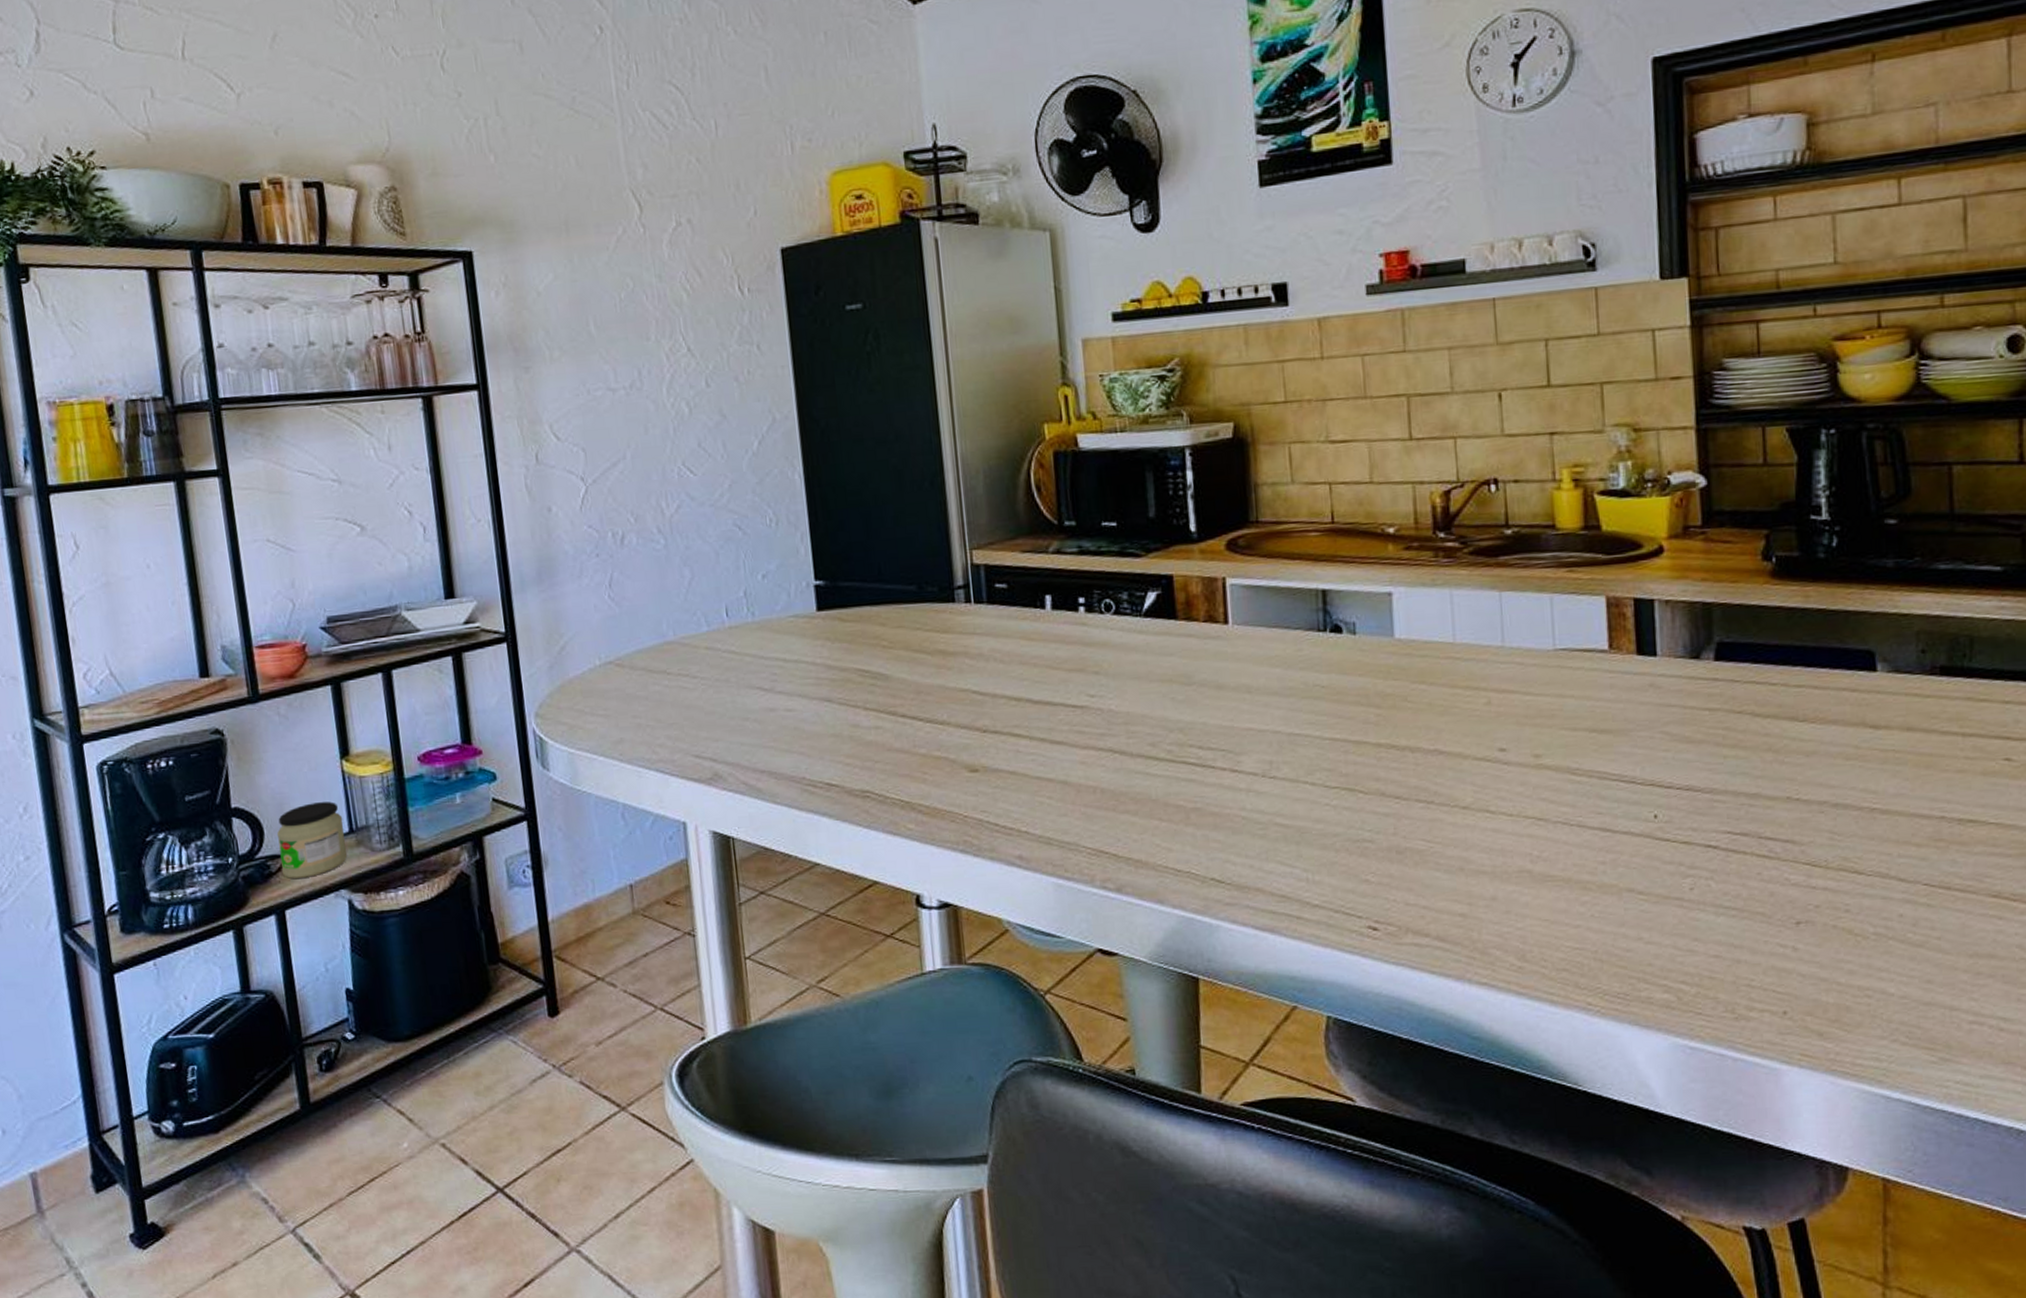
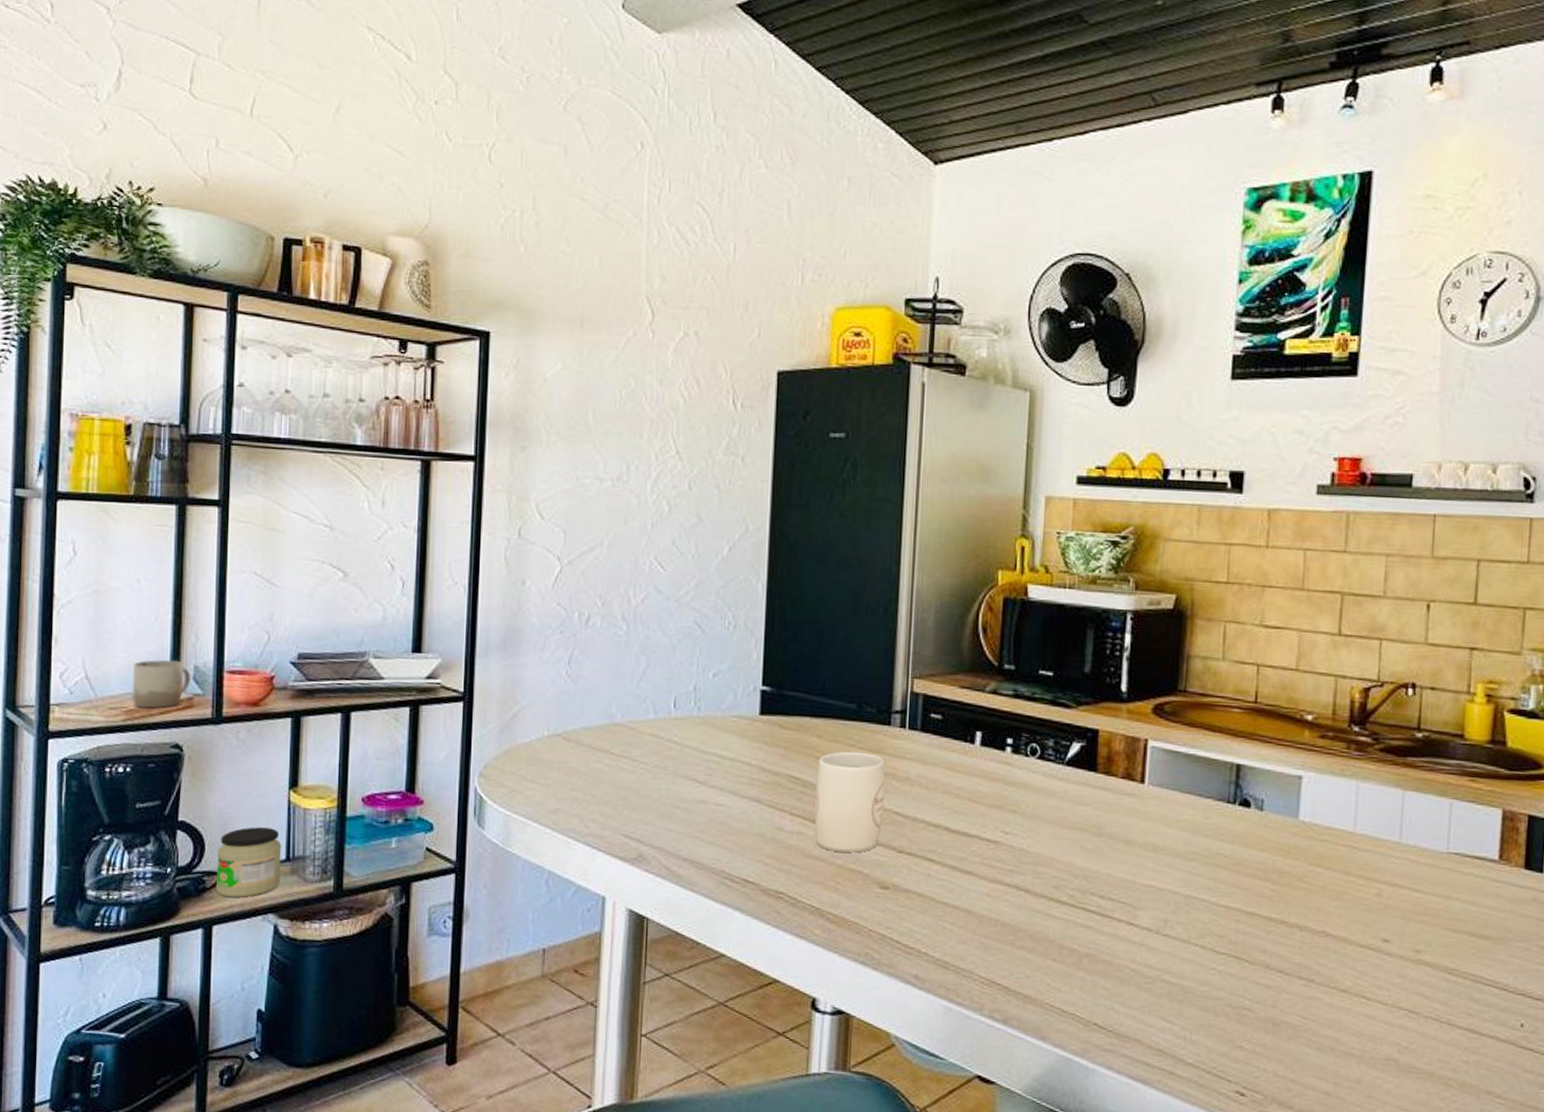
cup: none [157,643,220,698] -> present [132,659,191,708]
mug: none [885,634,962,741] -> present [814,751,886,853]

